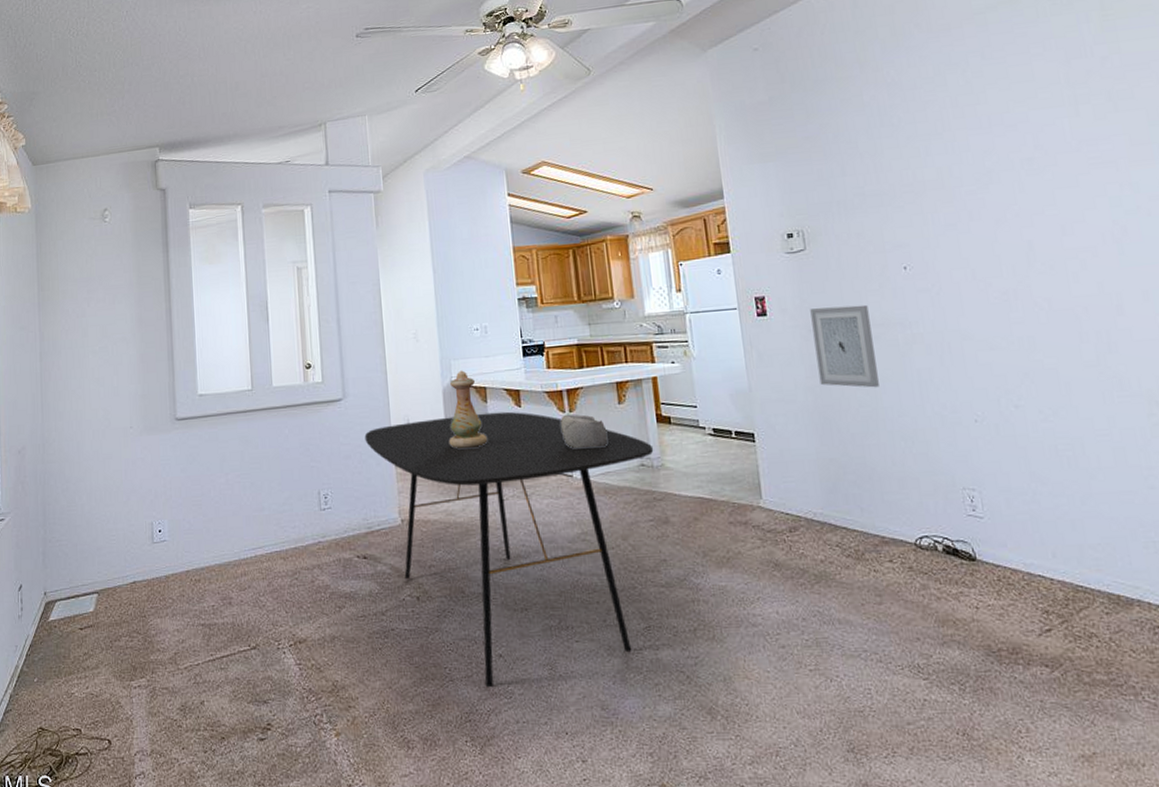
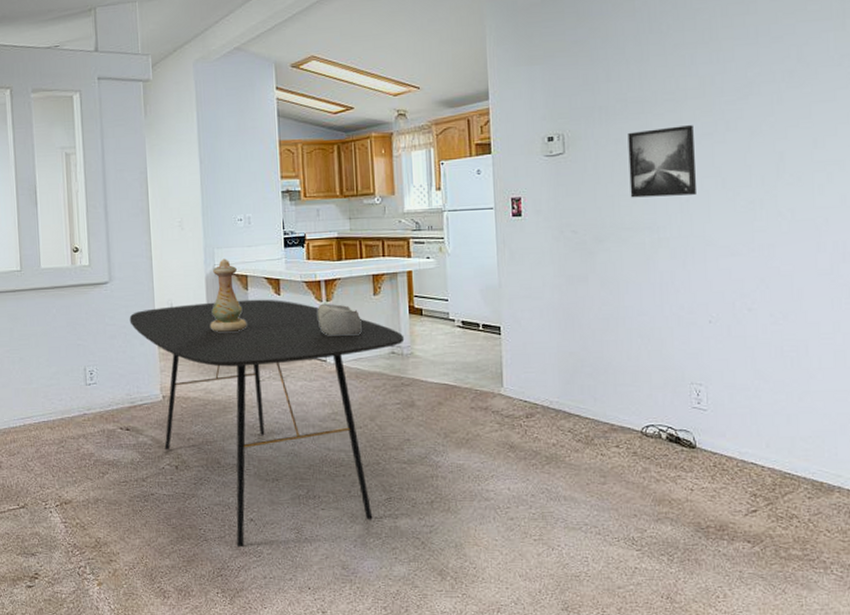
wall art: present [810,304,879,388] -> none [564,208,623,288]
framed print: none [869,216,948,293] -> present [628,125,698,198]

